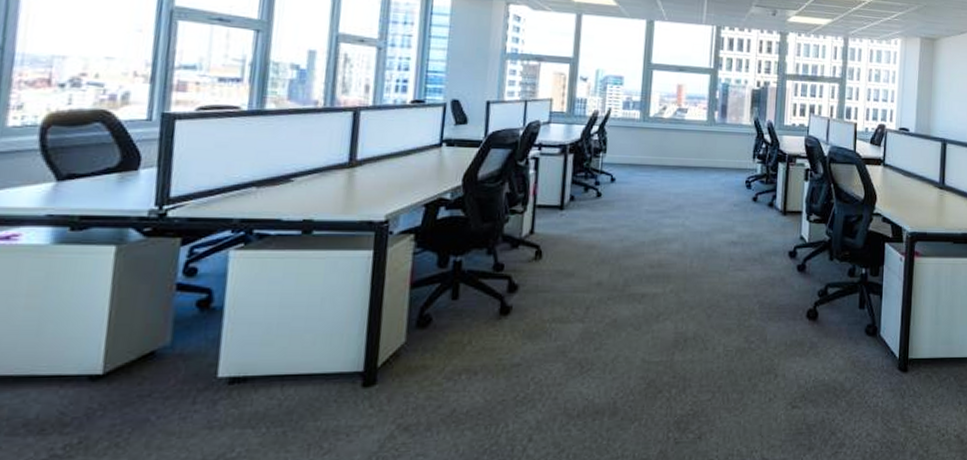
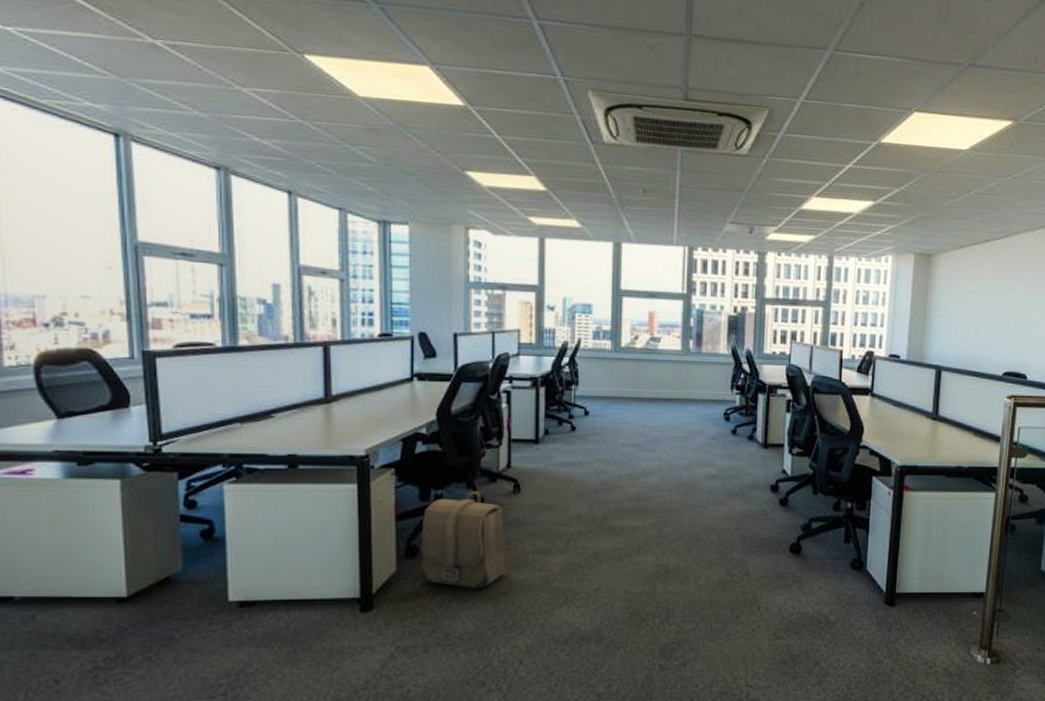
backpack: none [429,258,526,361] -> present [419,491,510,589]

